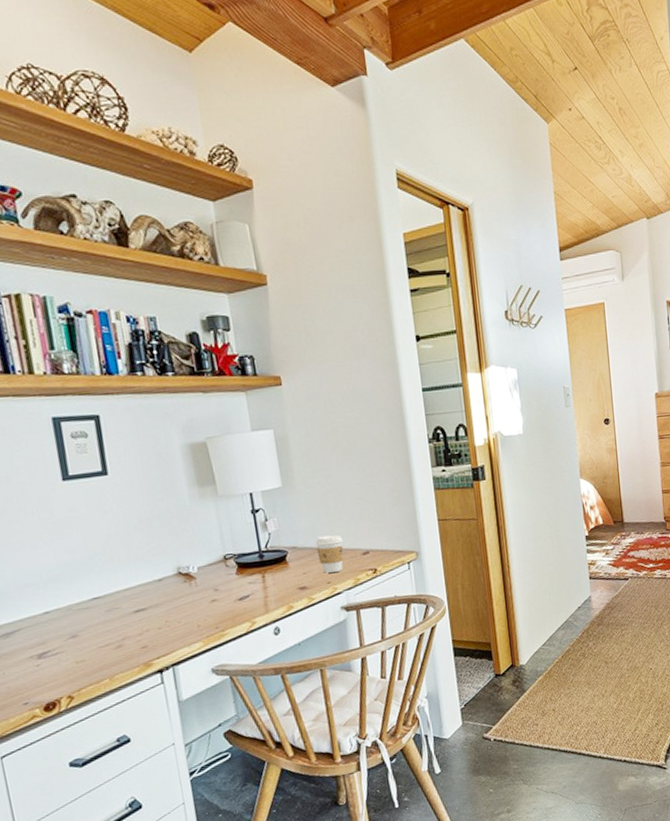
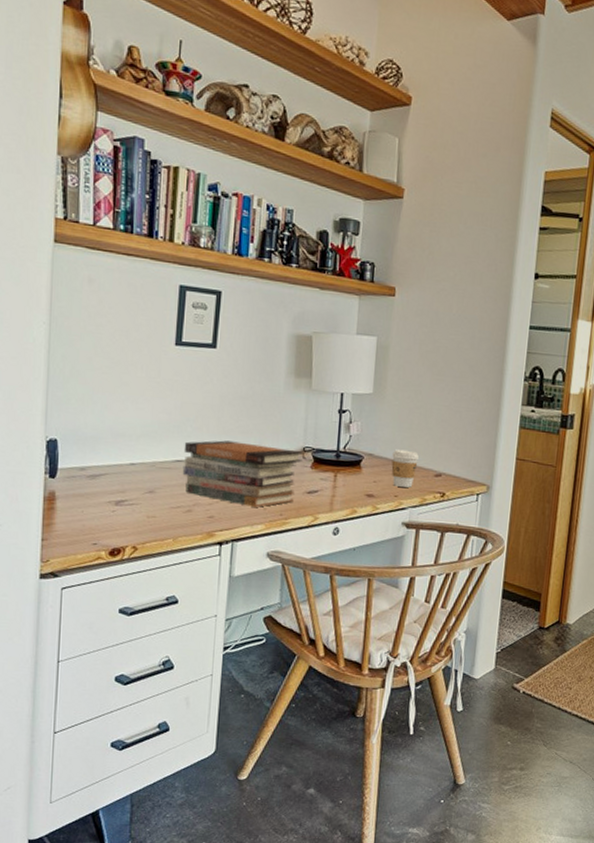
book stack: none [97,560,227,629] -> present [182,440,303,507]

